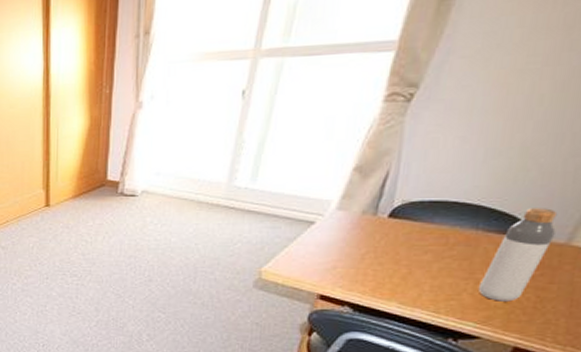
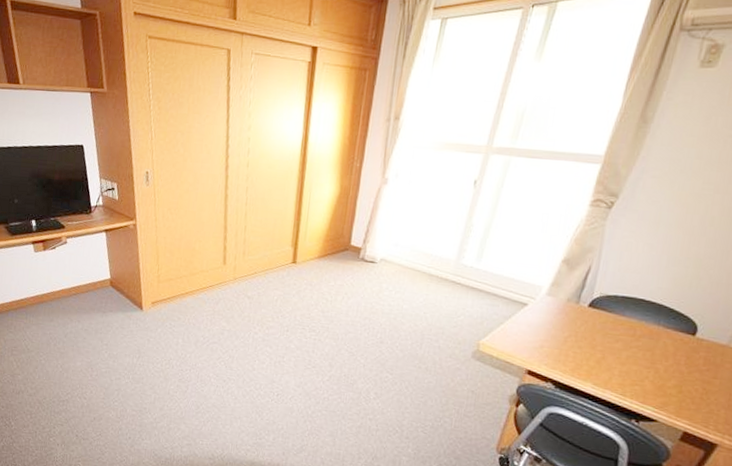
bottle: present [478,208,558,302] -> none [657,311,722,391]

